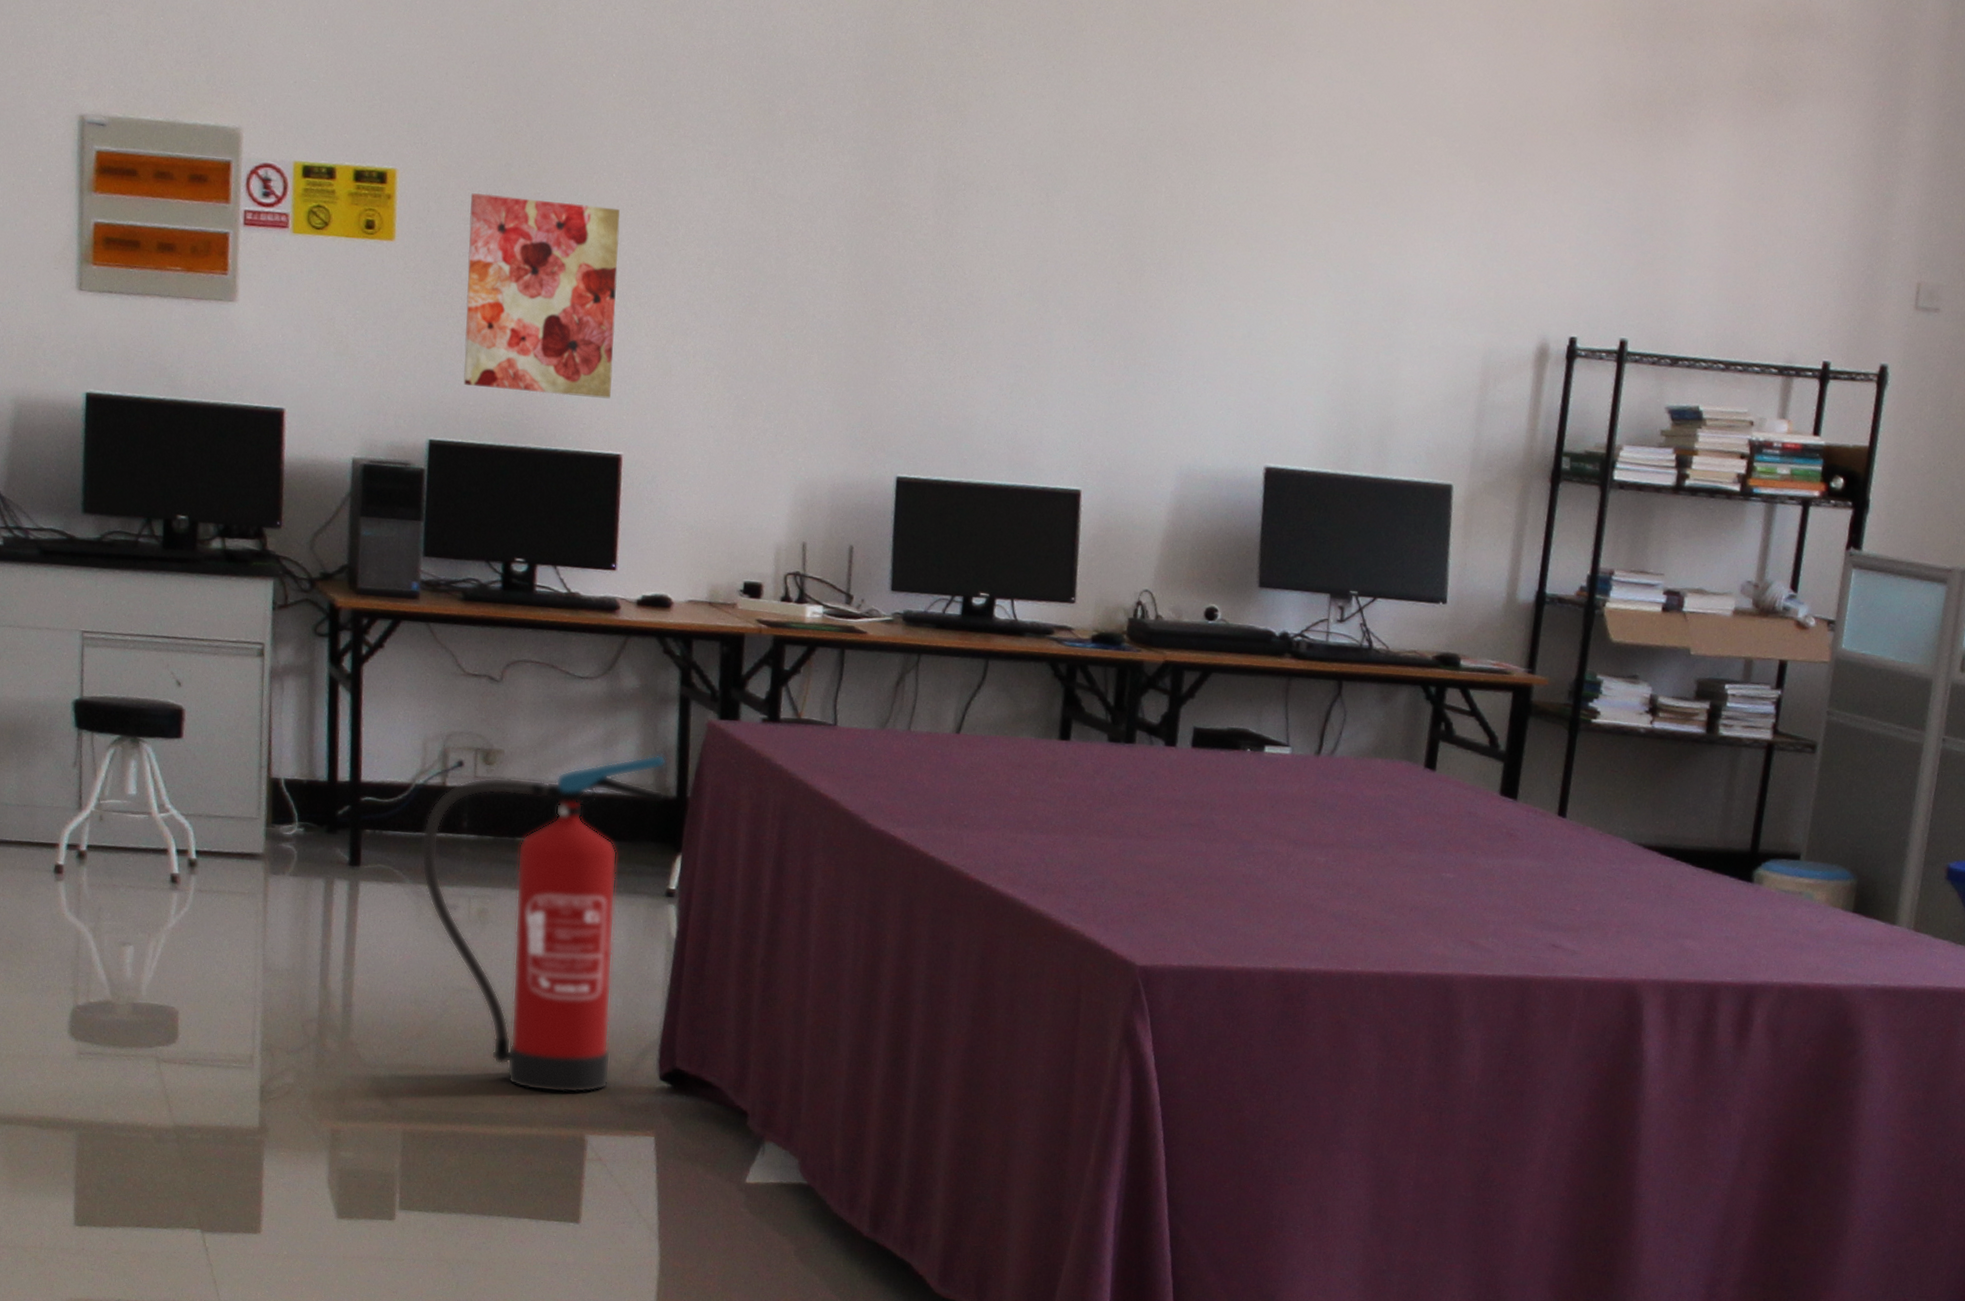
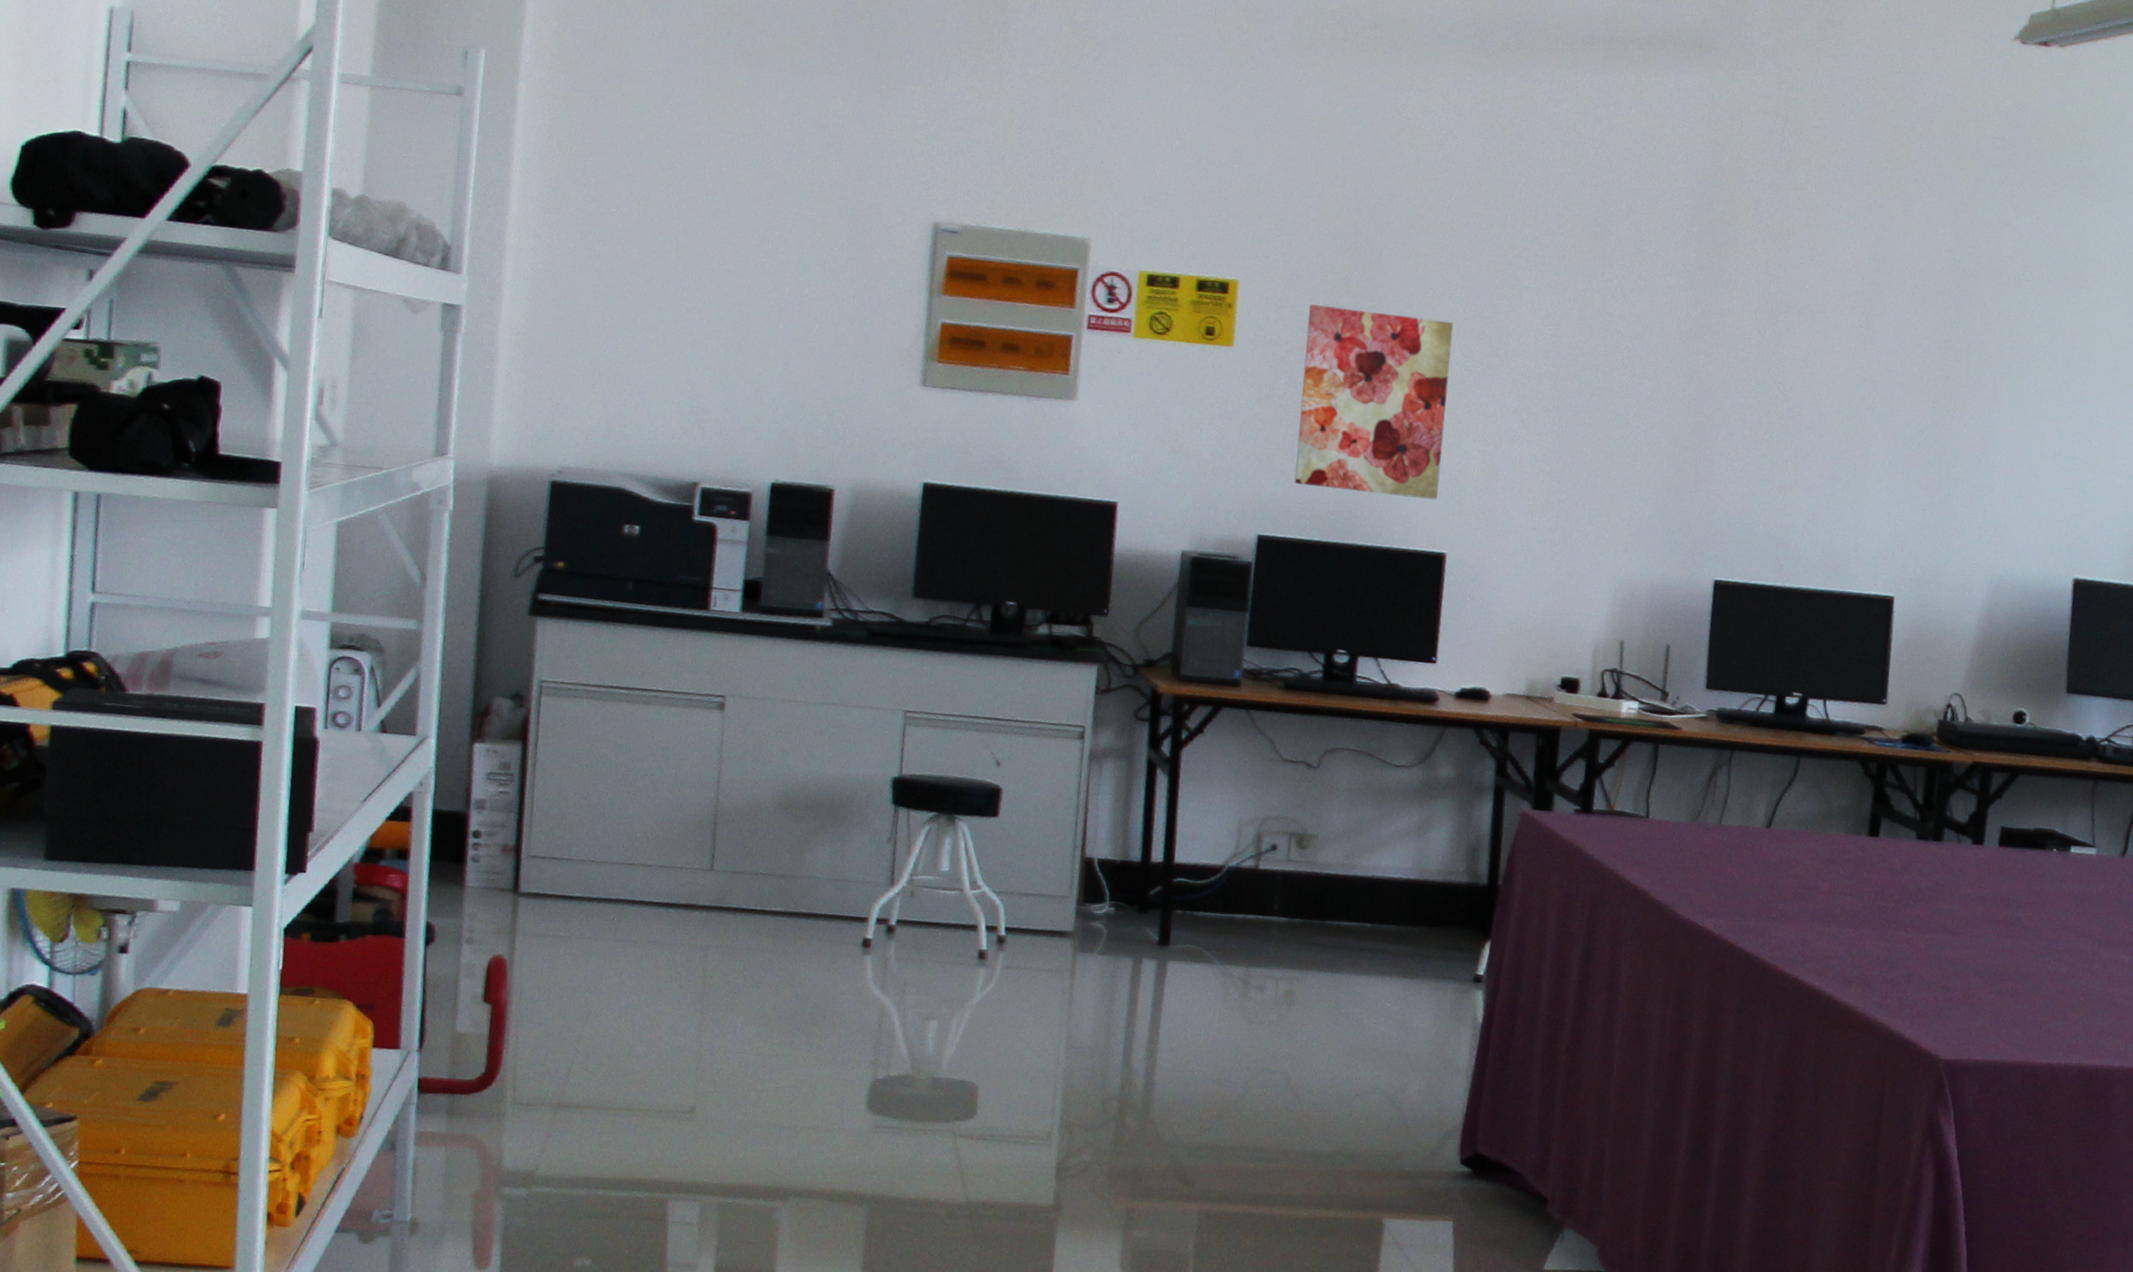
fire extinguisher: present [421,754,666,1093] -> none [1230,842,1478,1176]

